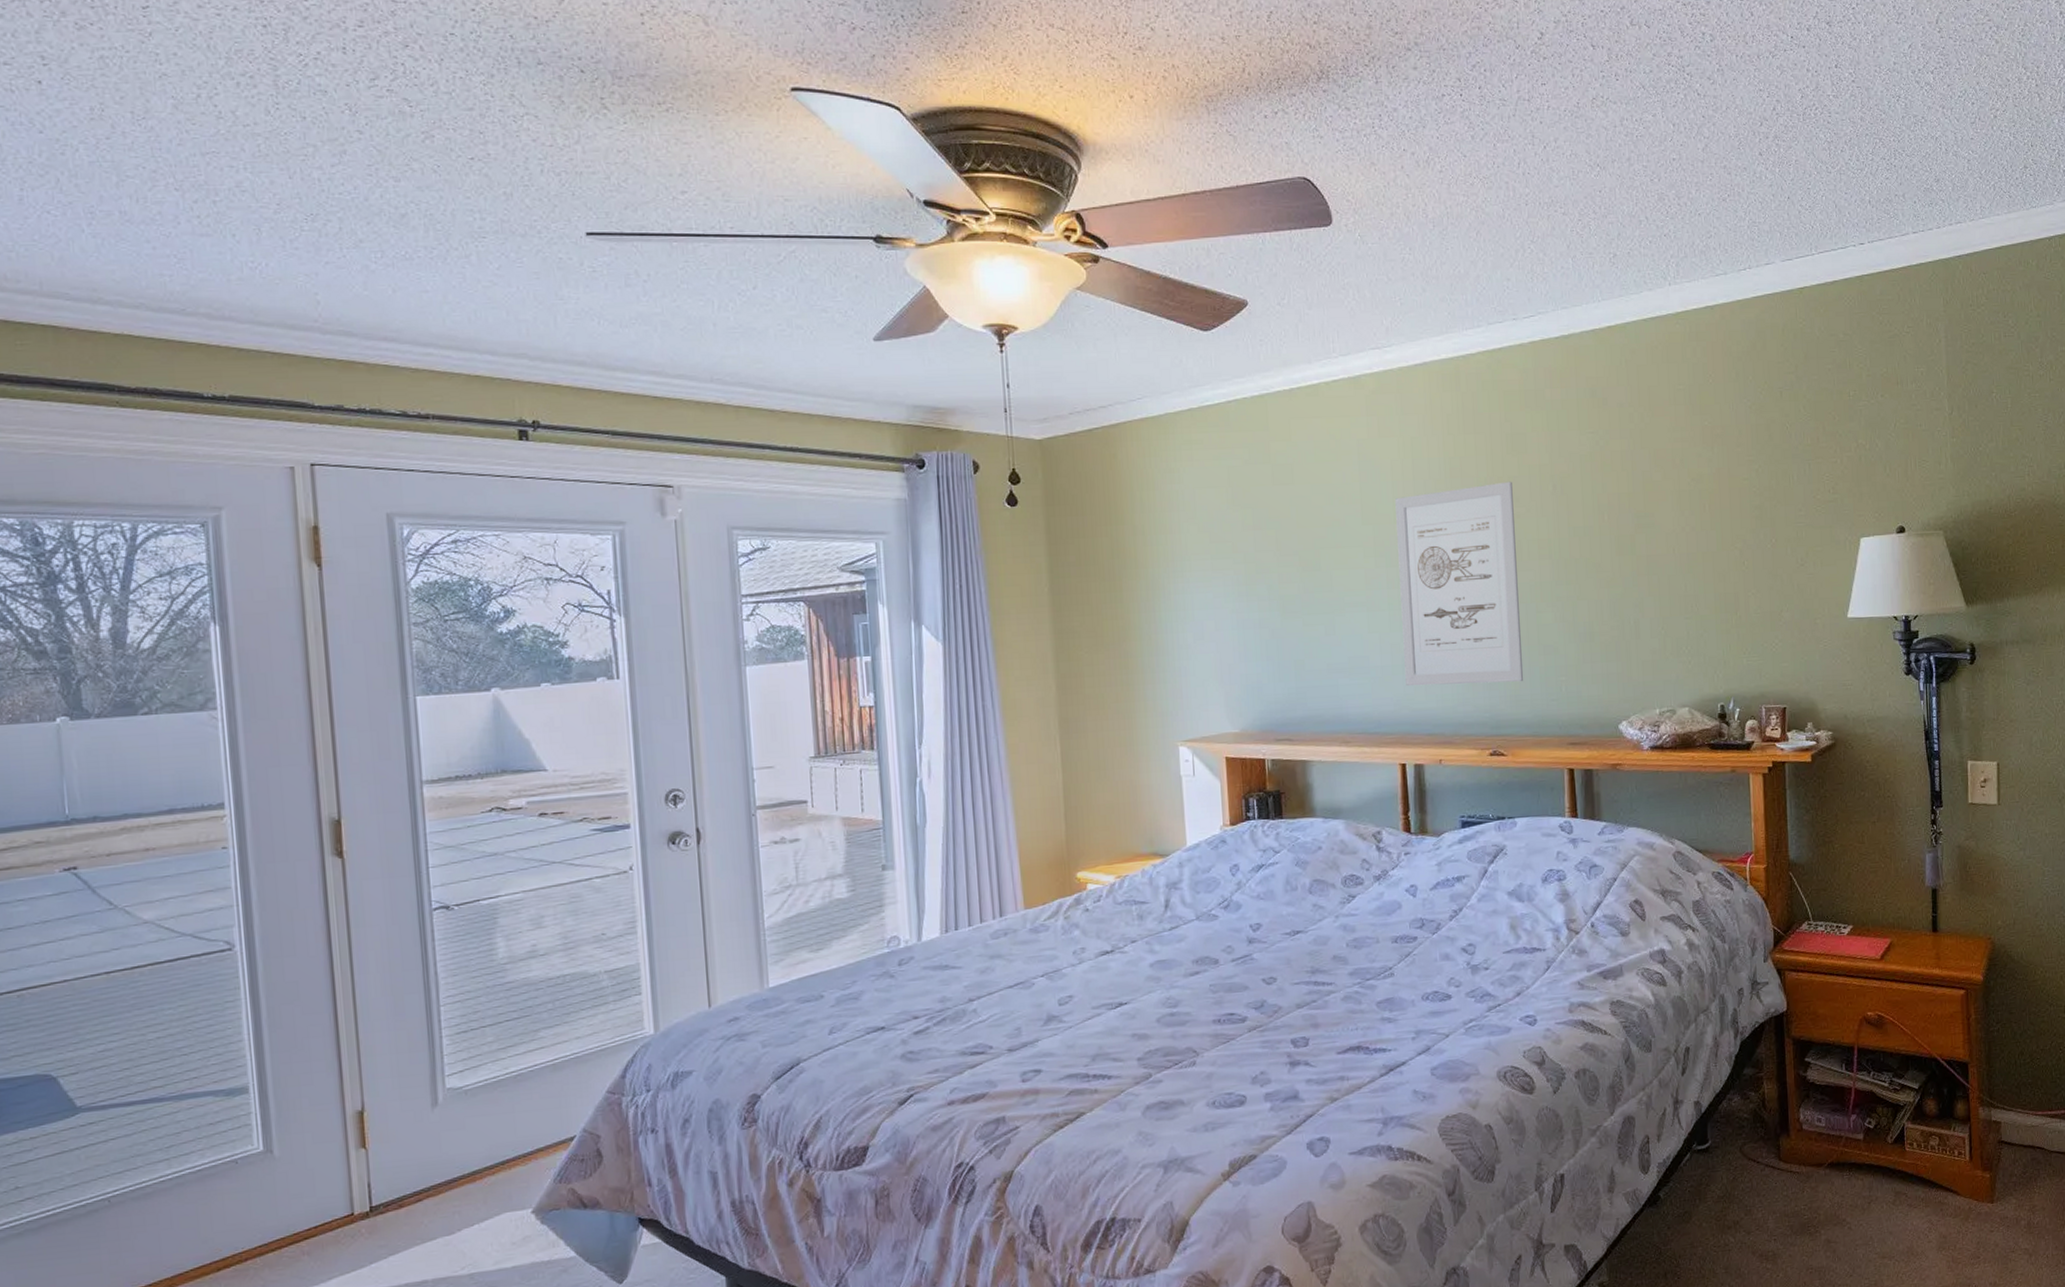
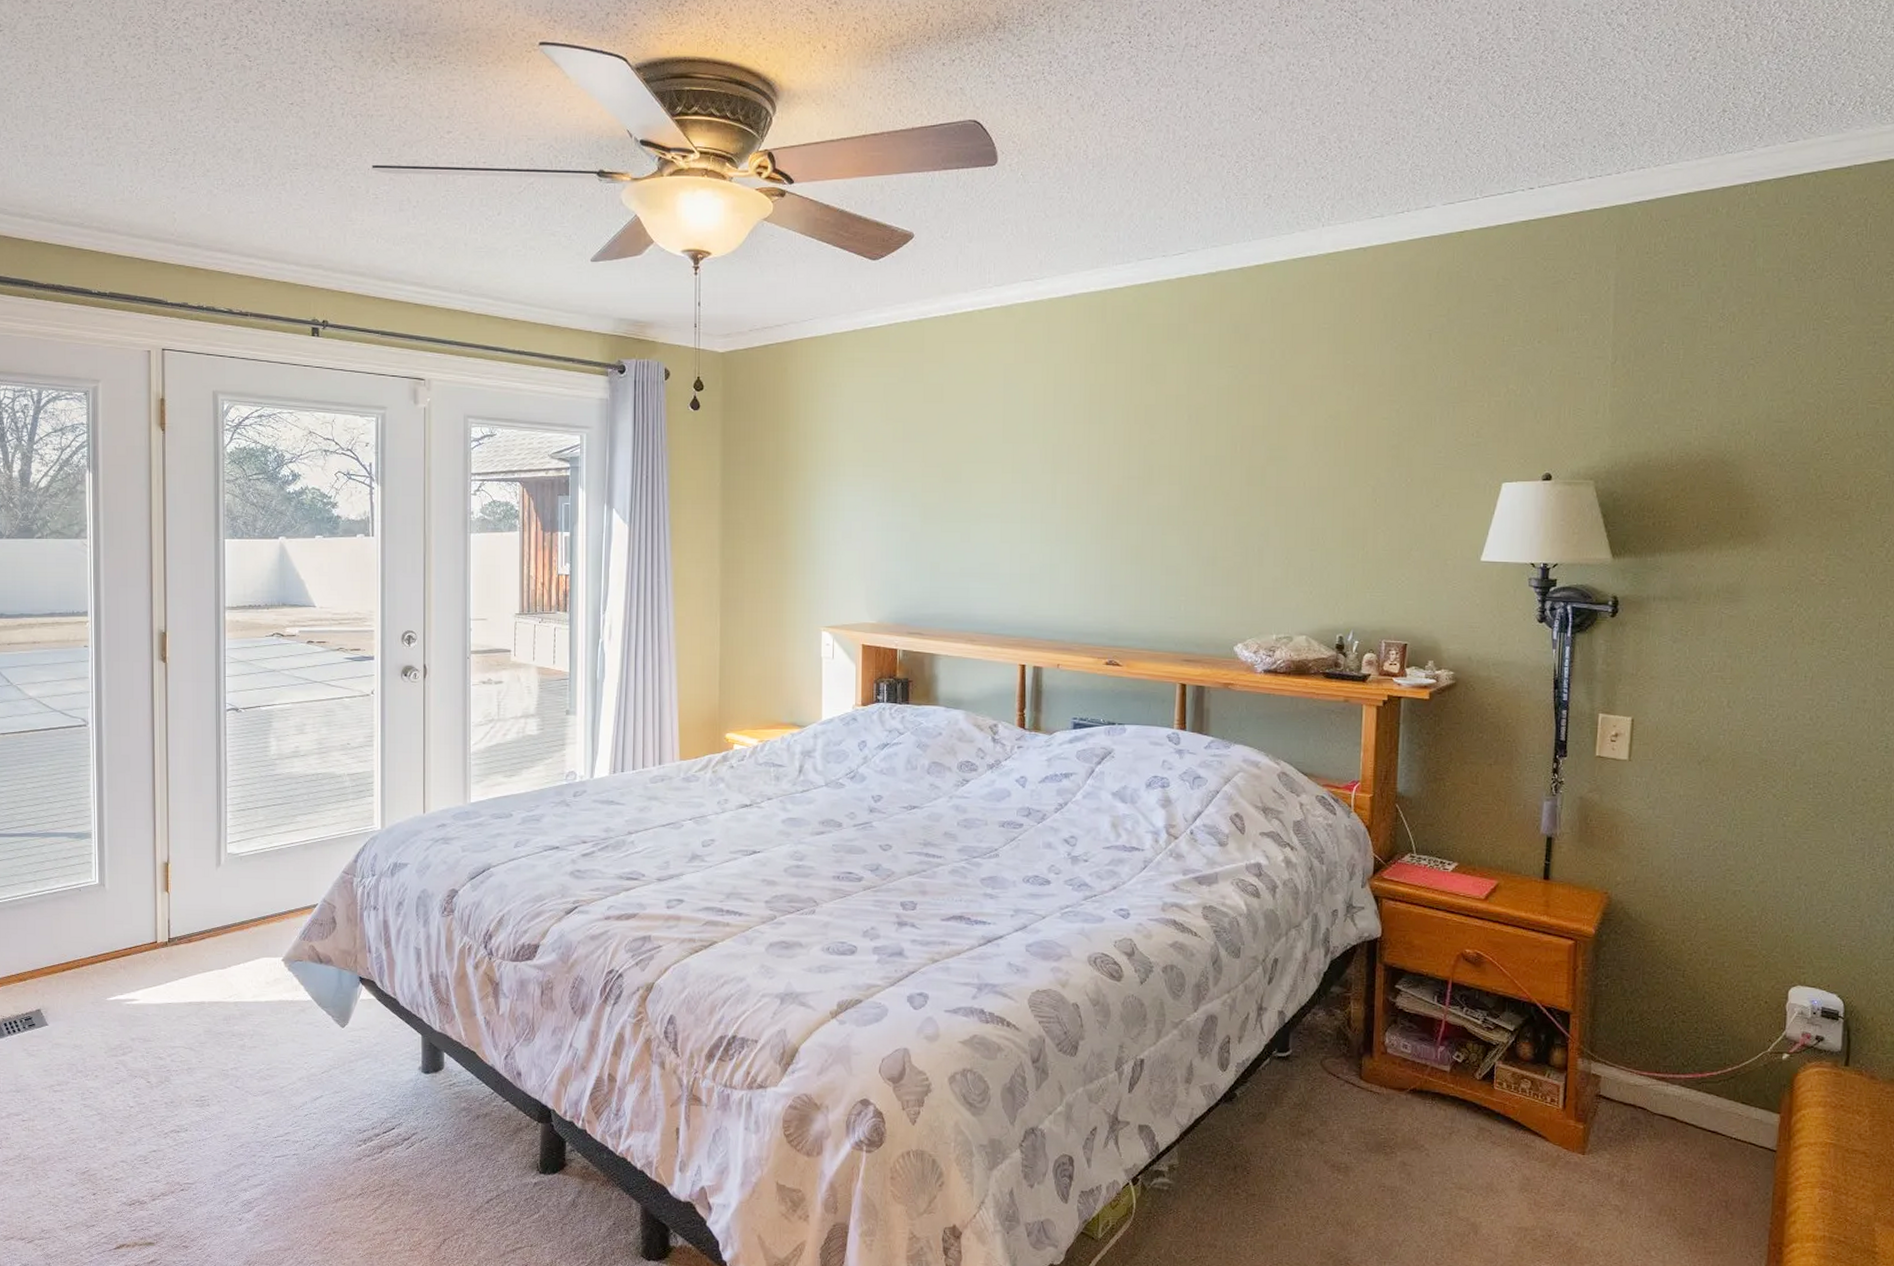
wall art: present [1395,481,1524,687] -> none [1031,409,1149,598]

